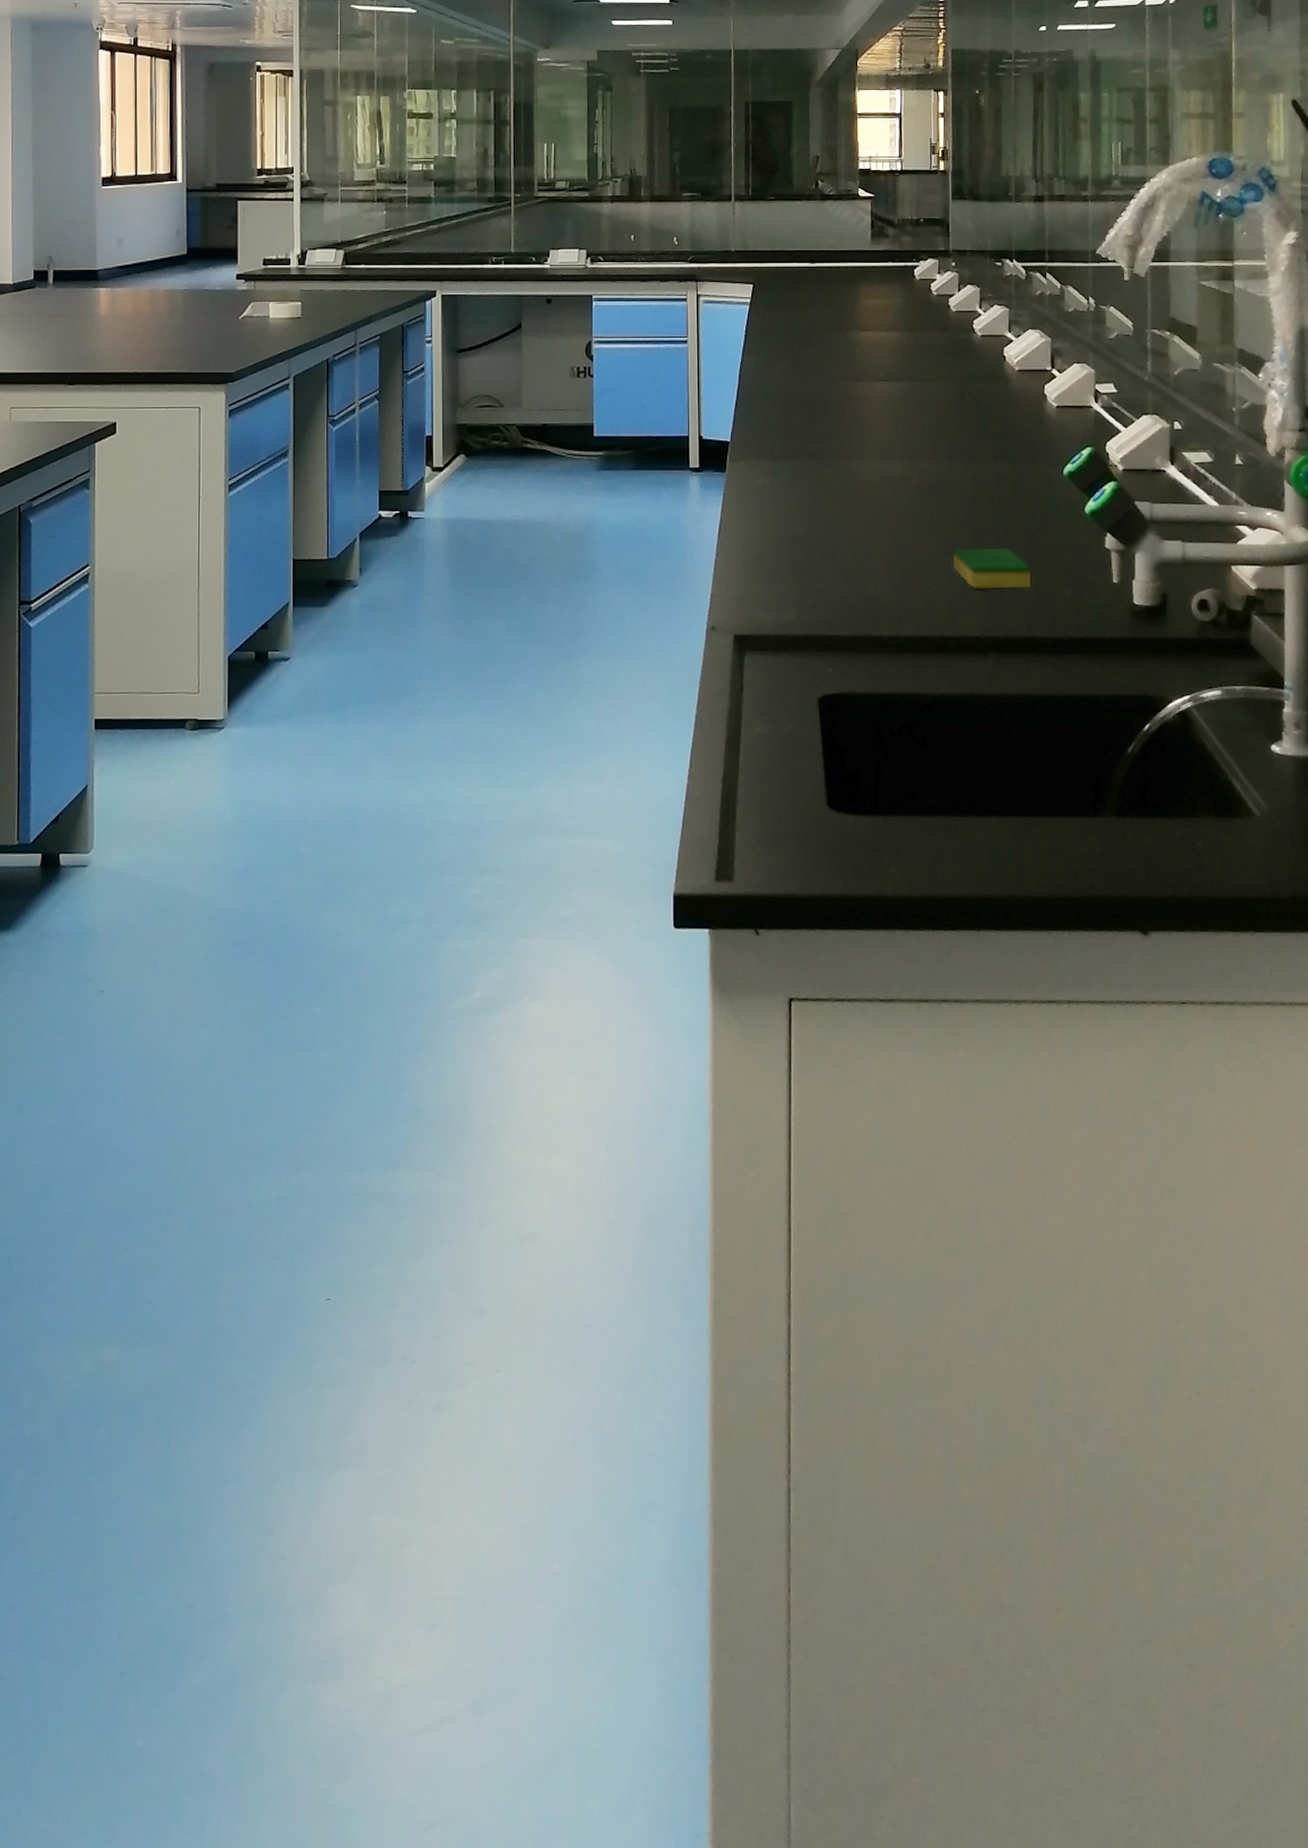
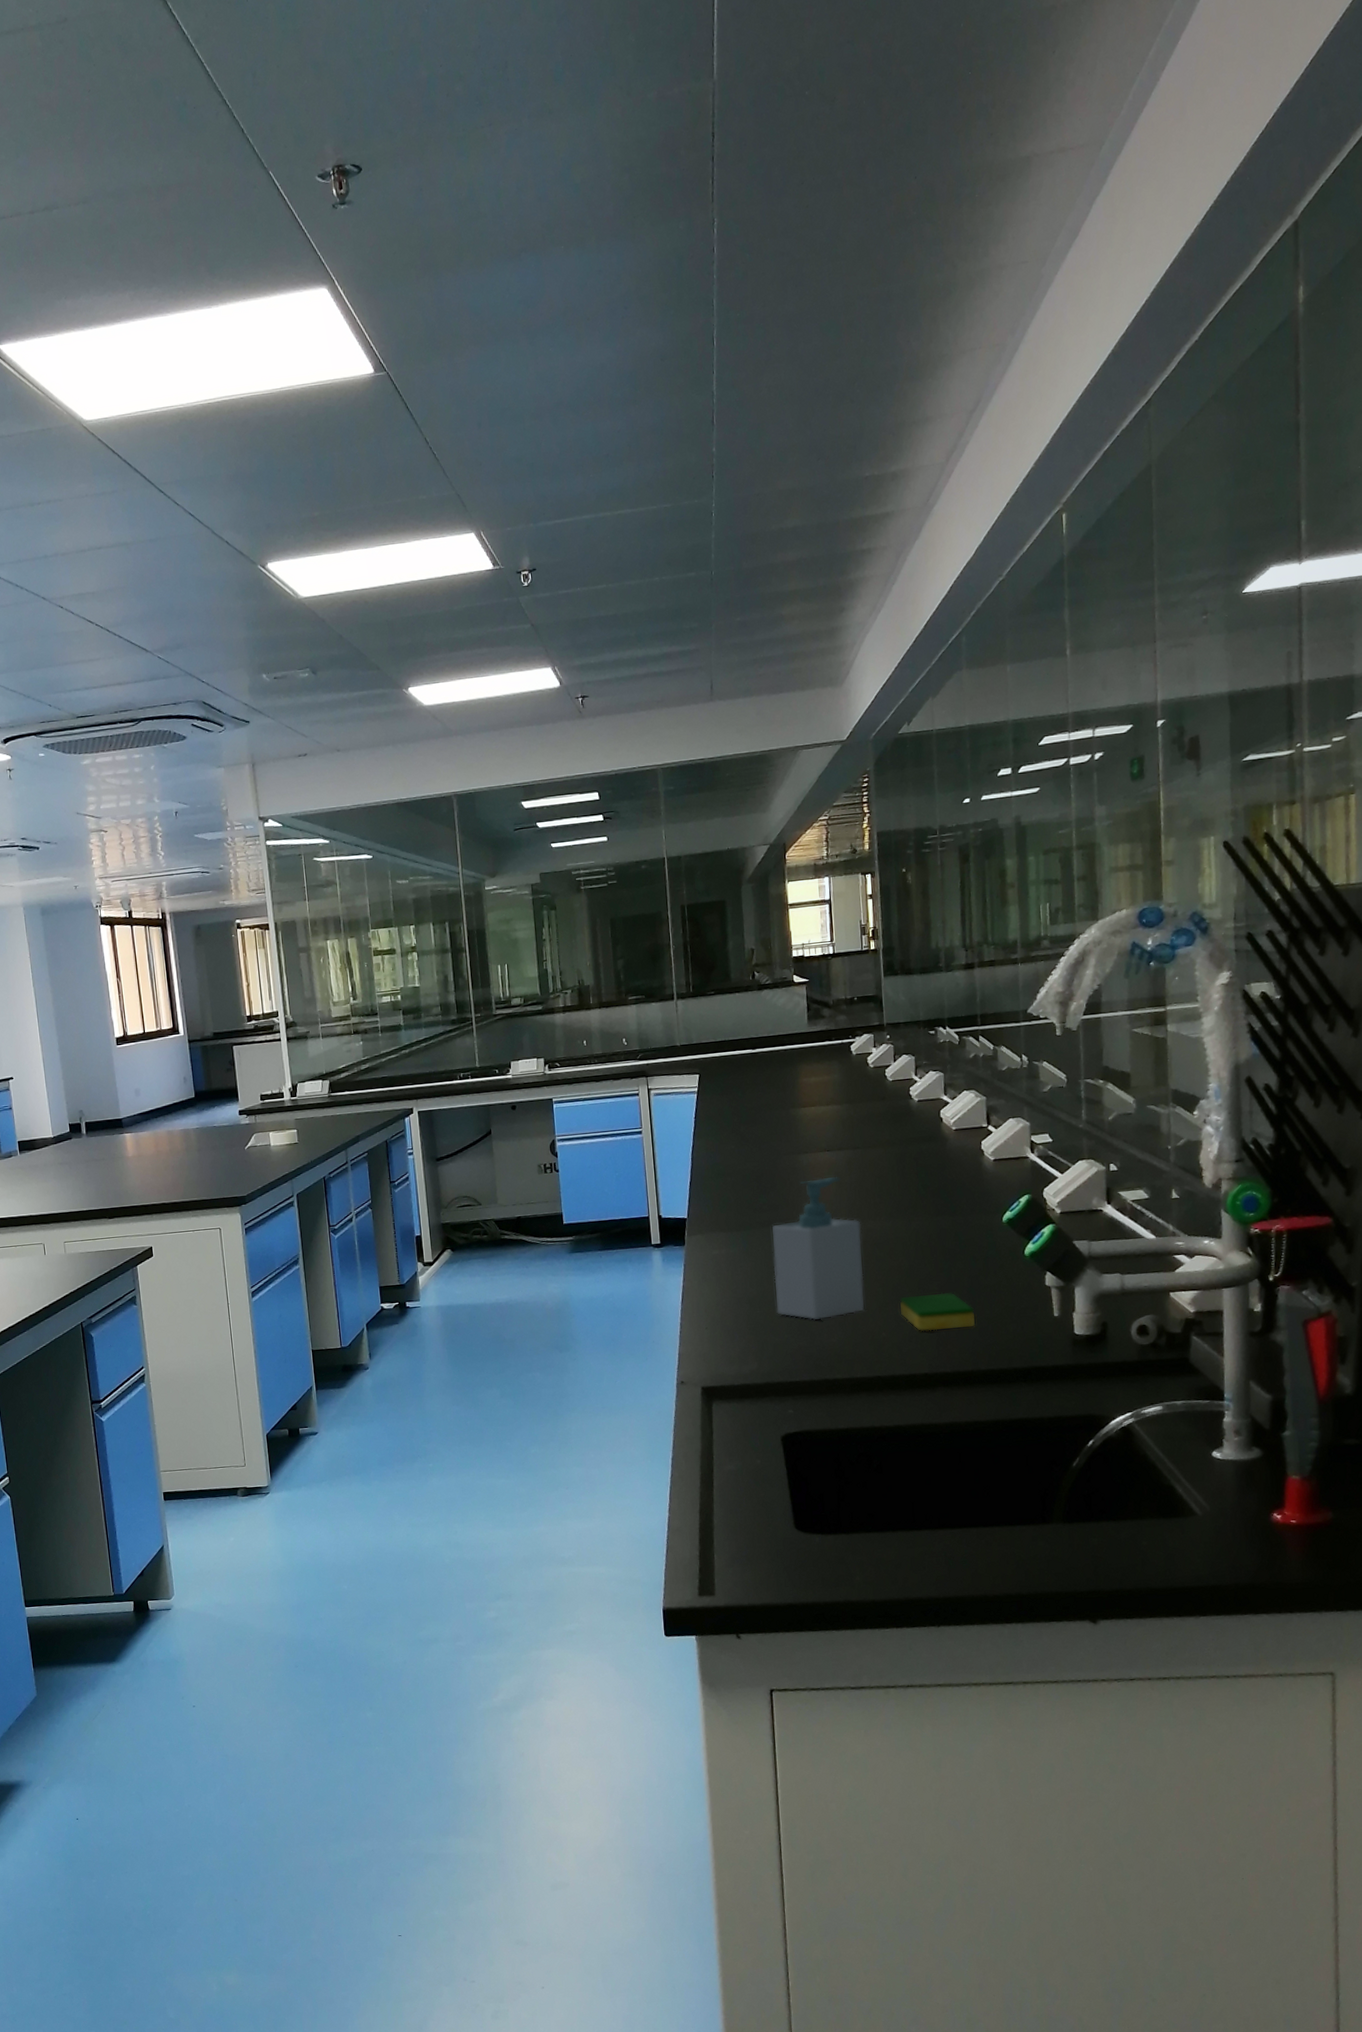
soap bottle: none [820,409,916,568] -> present [772,1176,864,1321]

